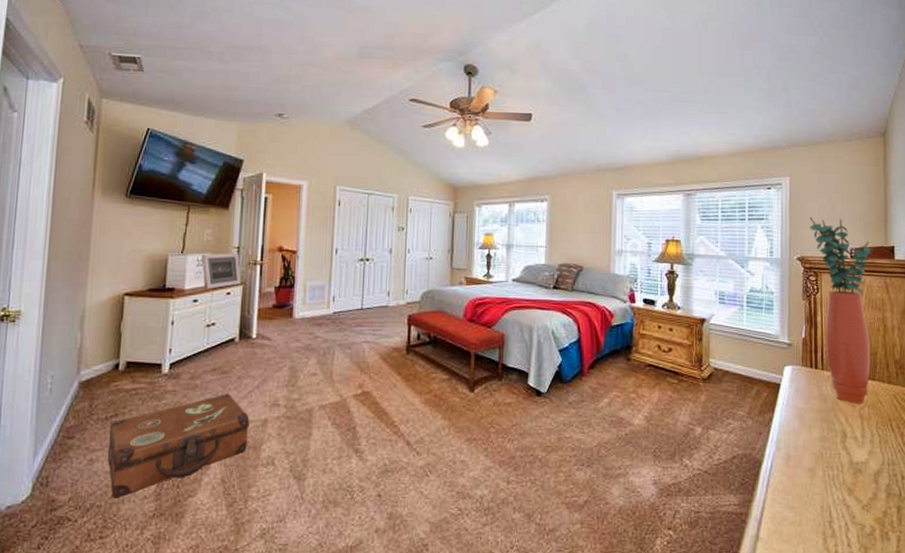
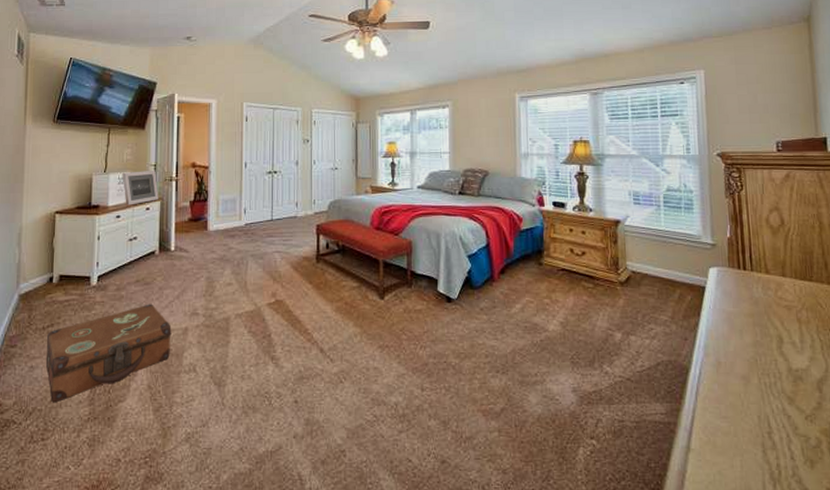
vase: present [809,217,873,404] -> none [728,110,807,307]

